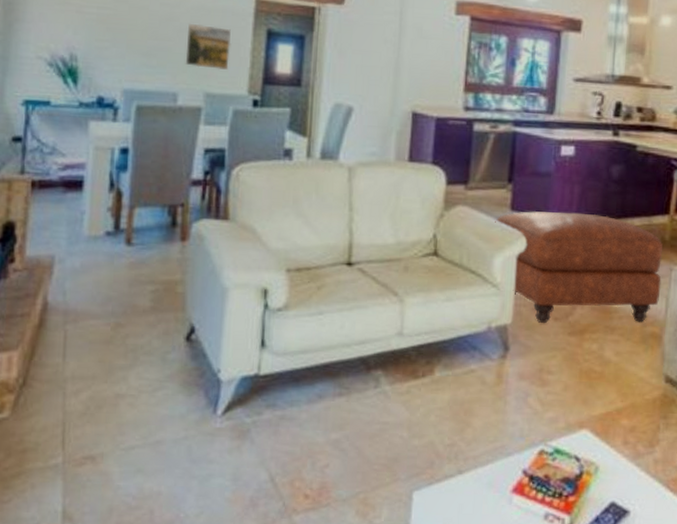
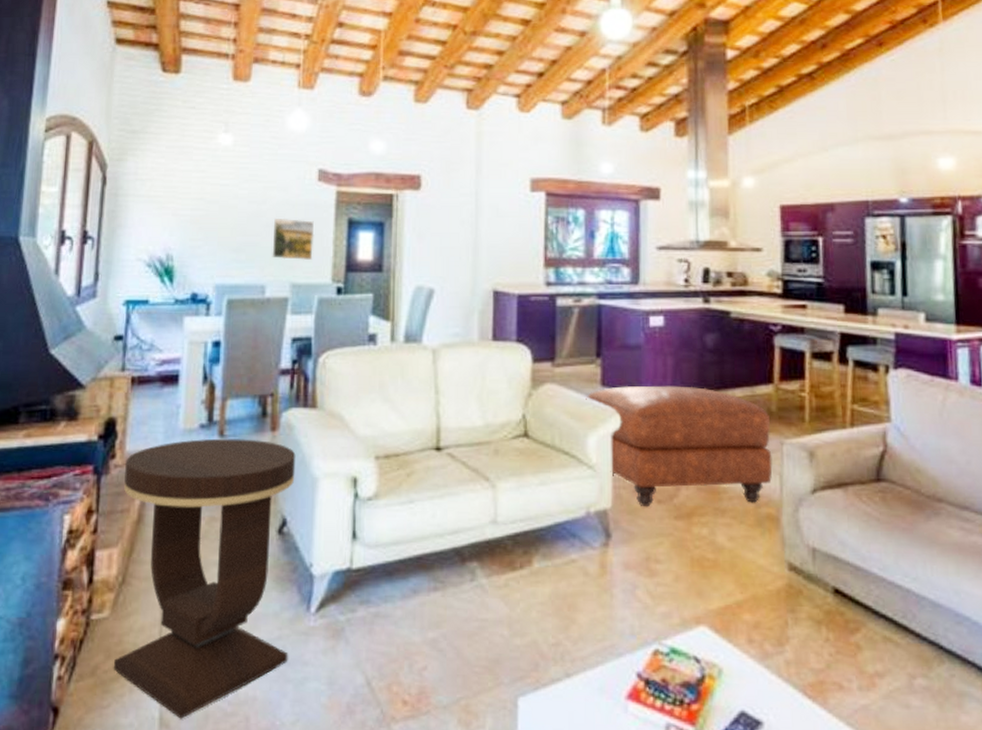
side table: none [14,246,206,513] -> present [113,438,296,719]

